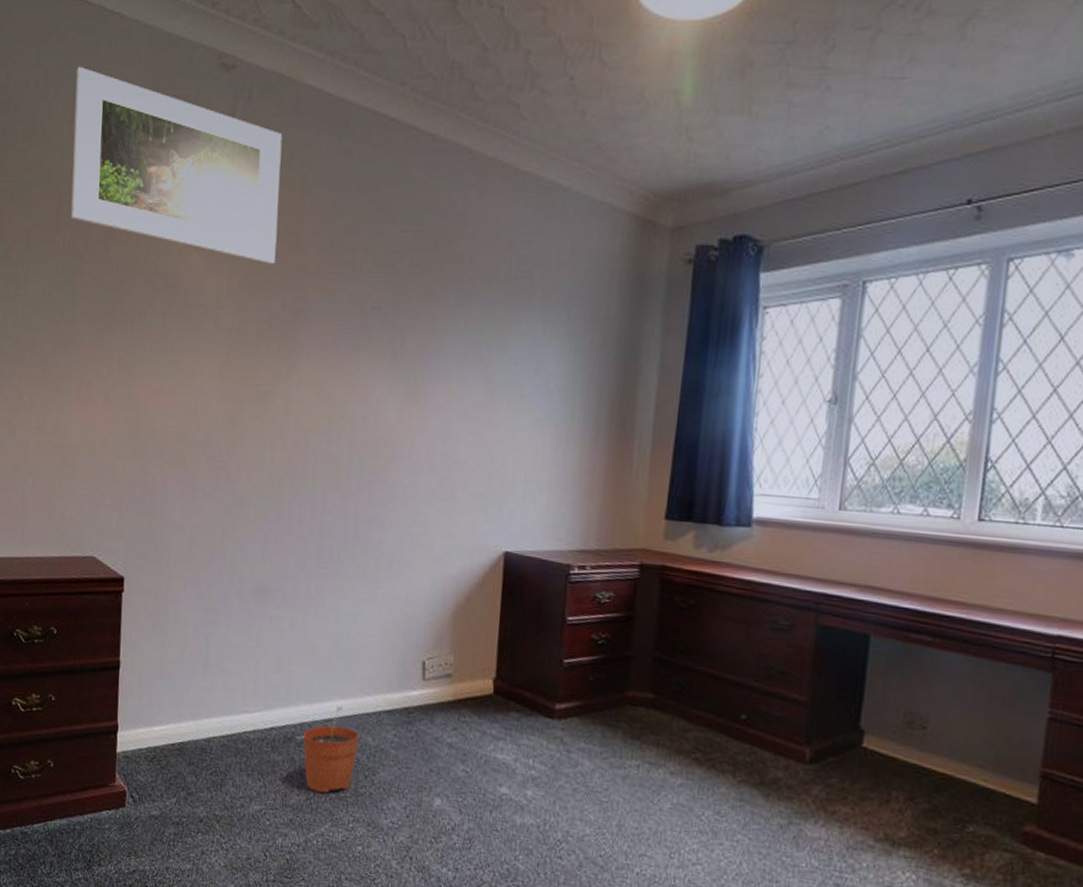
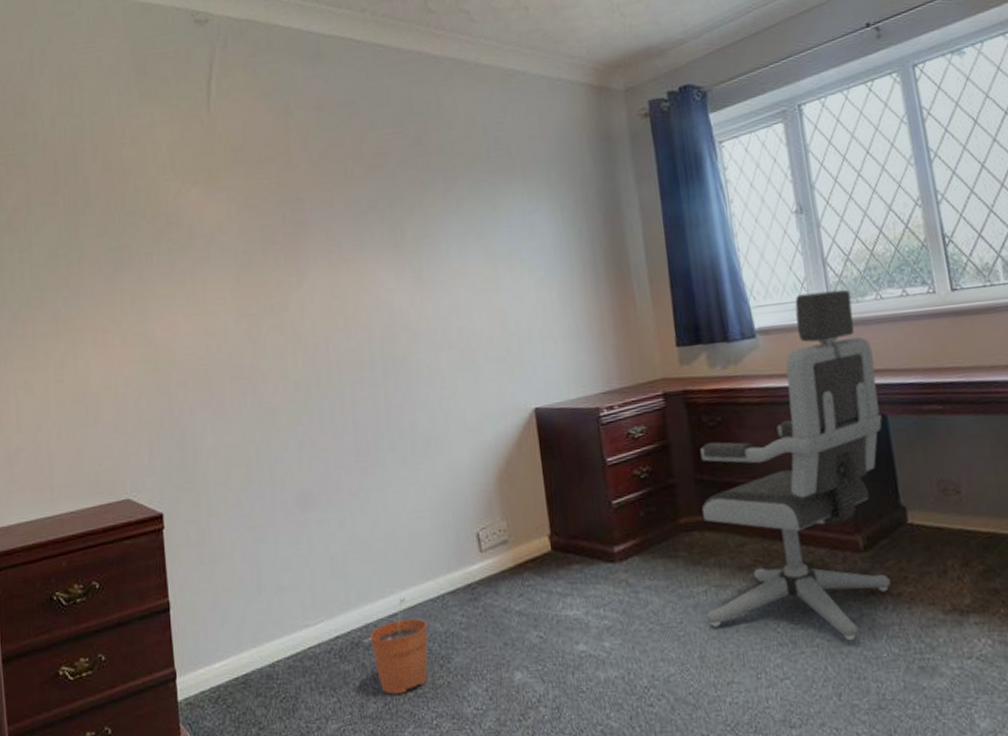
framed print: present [70,66,283,264] -> none [58,43,271,187]
office chair: none [633,491,873,844] -> present [700,289,891,640]

